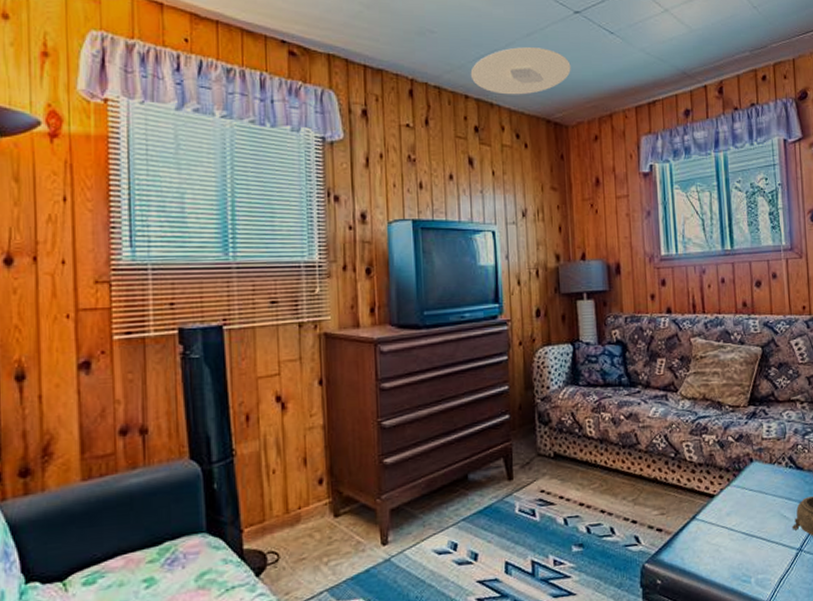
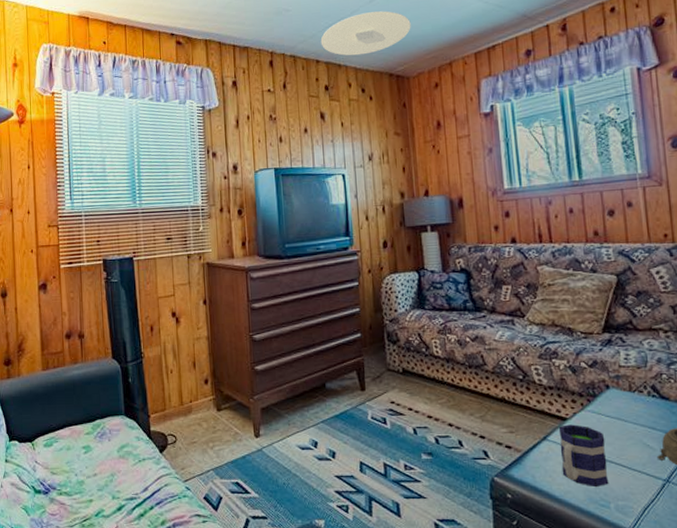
mug: none [706,500,750,563] -> present [558,424,609,486]

